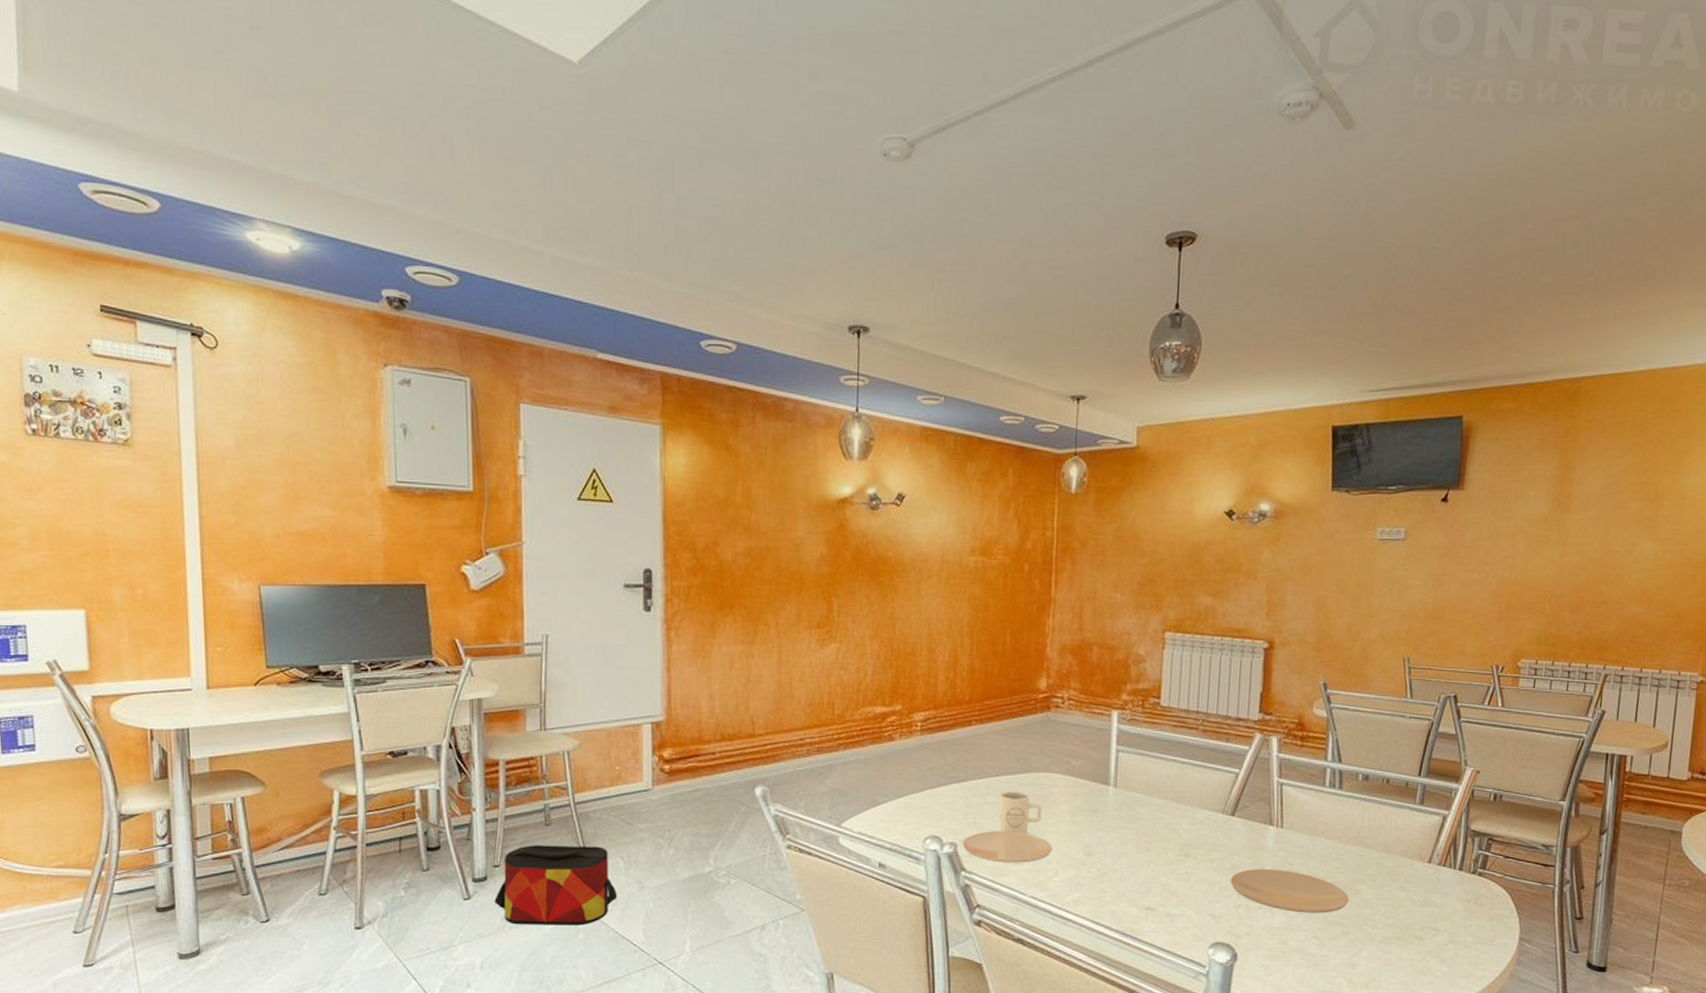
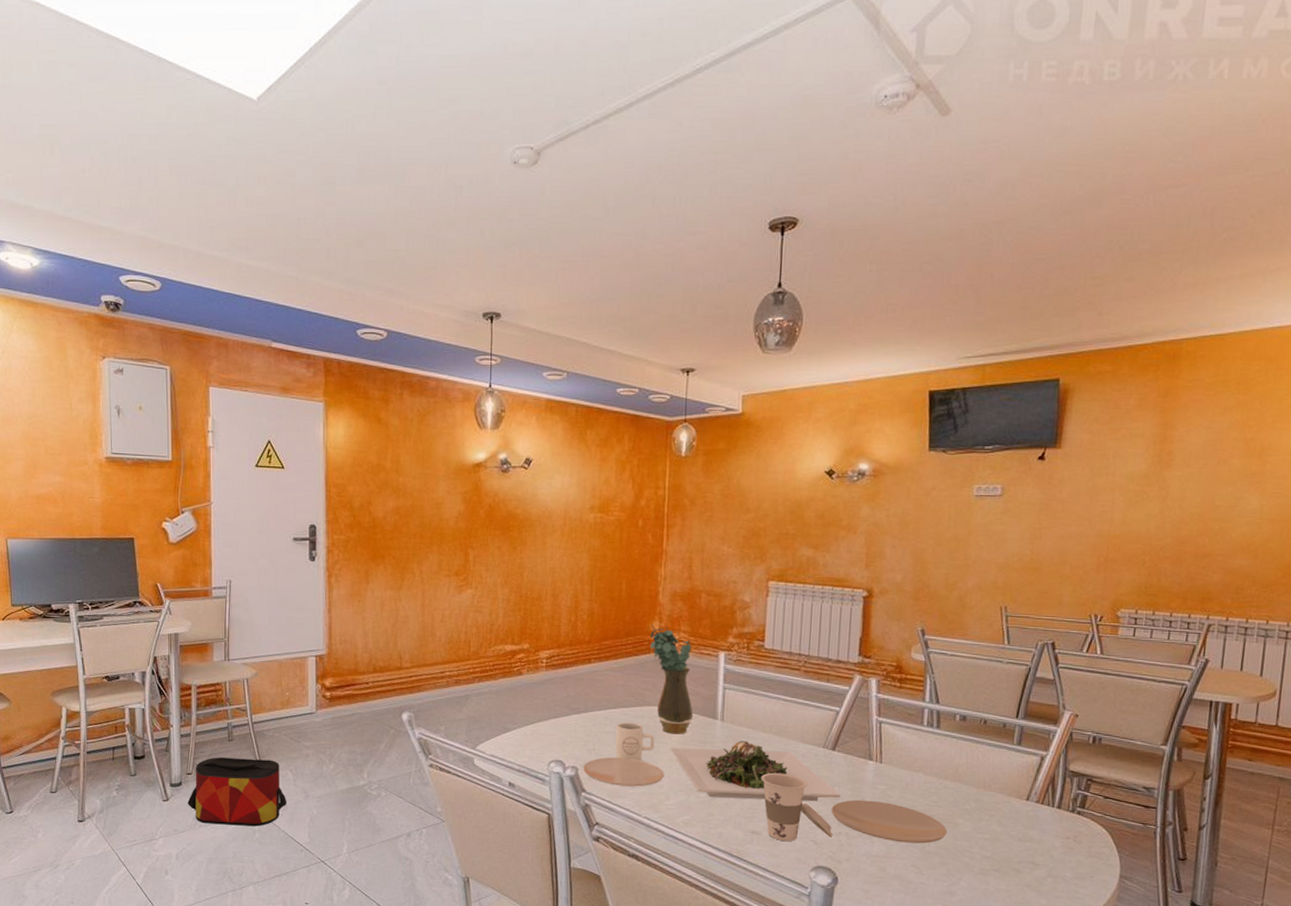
vase: none [1036,681,1085,803] -> present [650,624,694,734]
salad: none [1059,808,1241,873] -> present [670,741,841,802]
cup: none [1156,842,1232,918] -> present [761,772,833,842]

